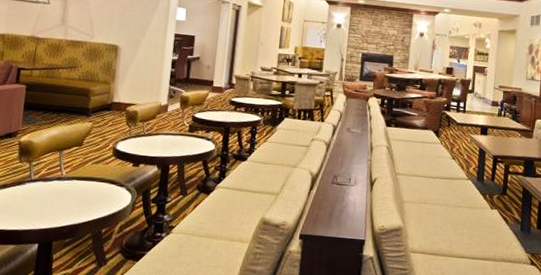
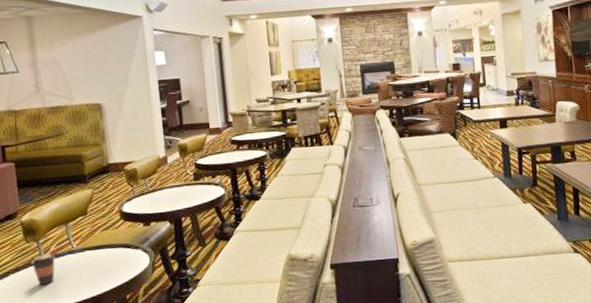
coffee cup: none [18,176,44,206] -> present [30,254,56,286]

